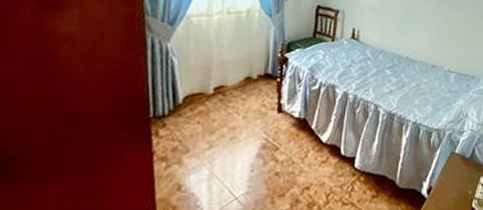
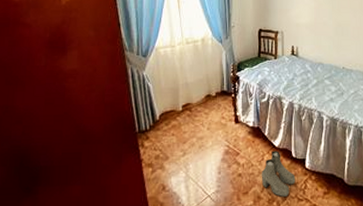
boots: none [302,146,343,200] -> present [261,150,296,197]

